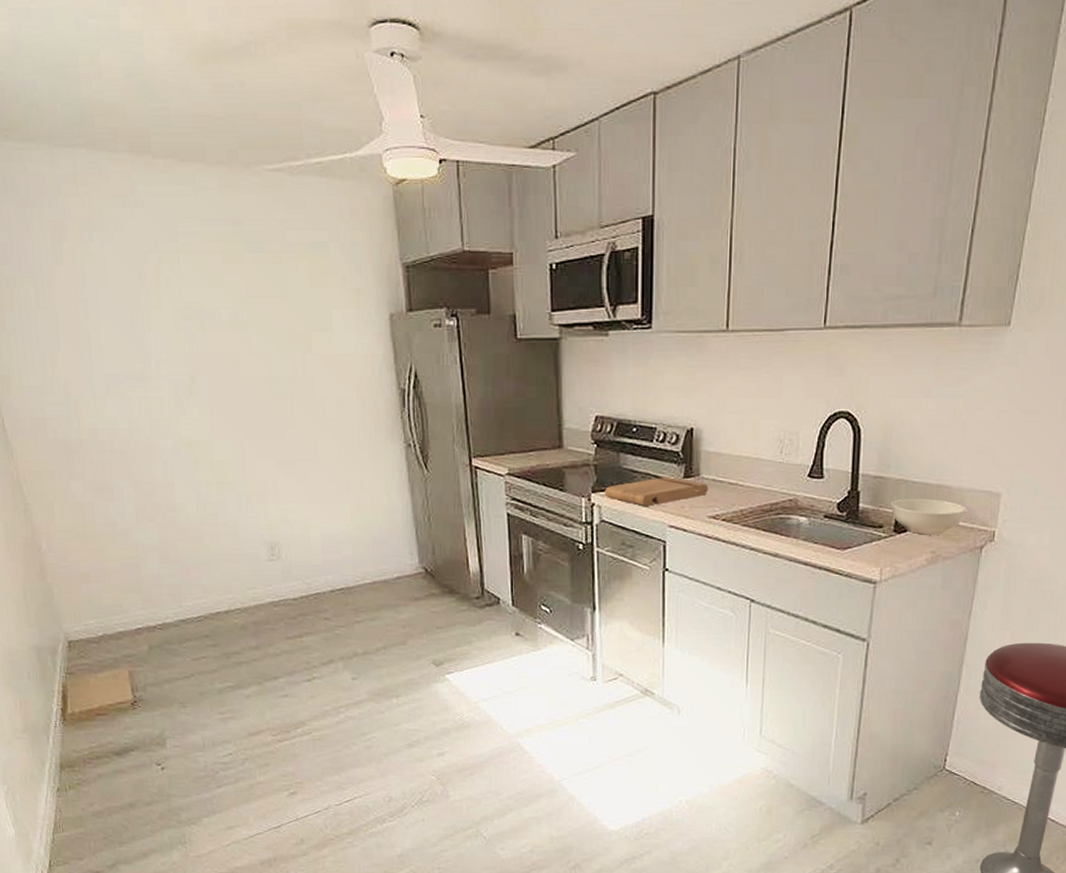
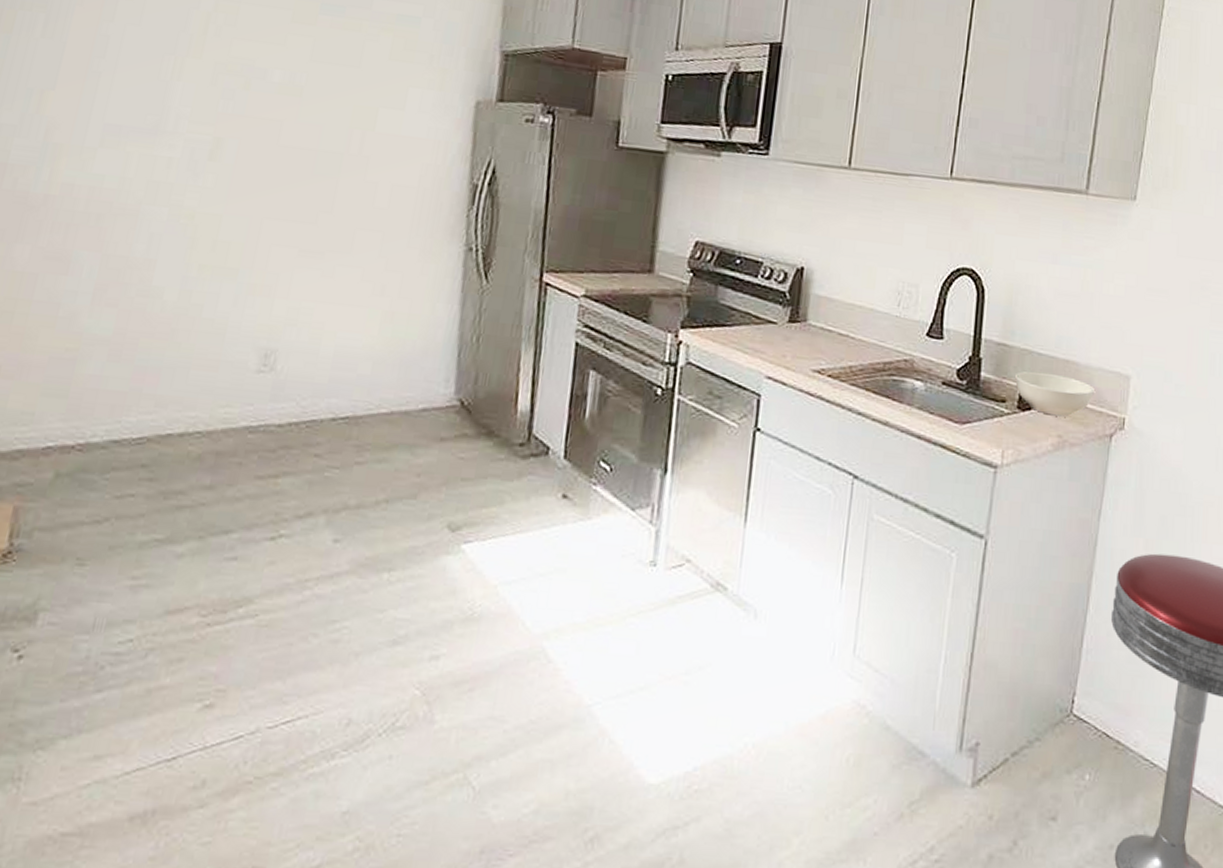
cutting board: present [605,477,709,506] -> none [695,318,816,351]

